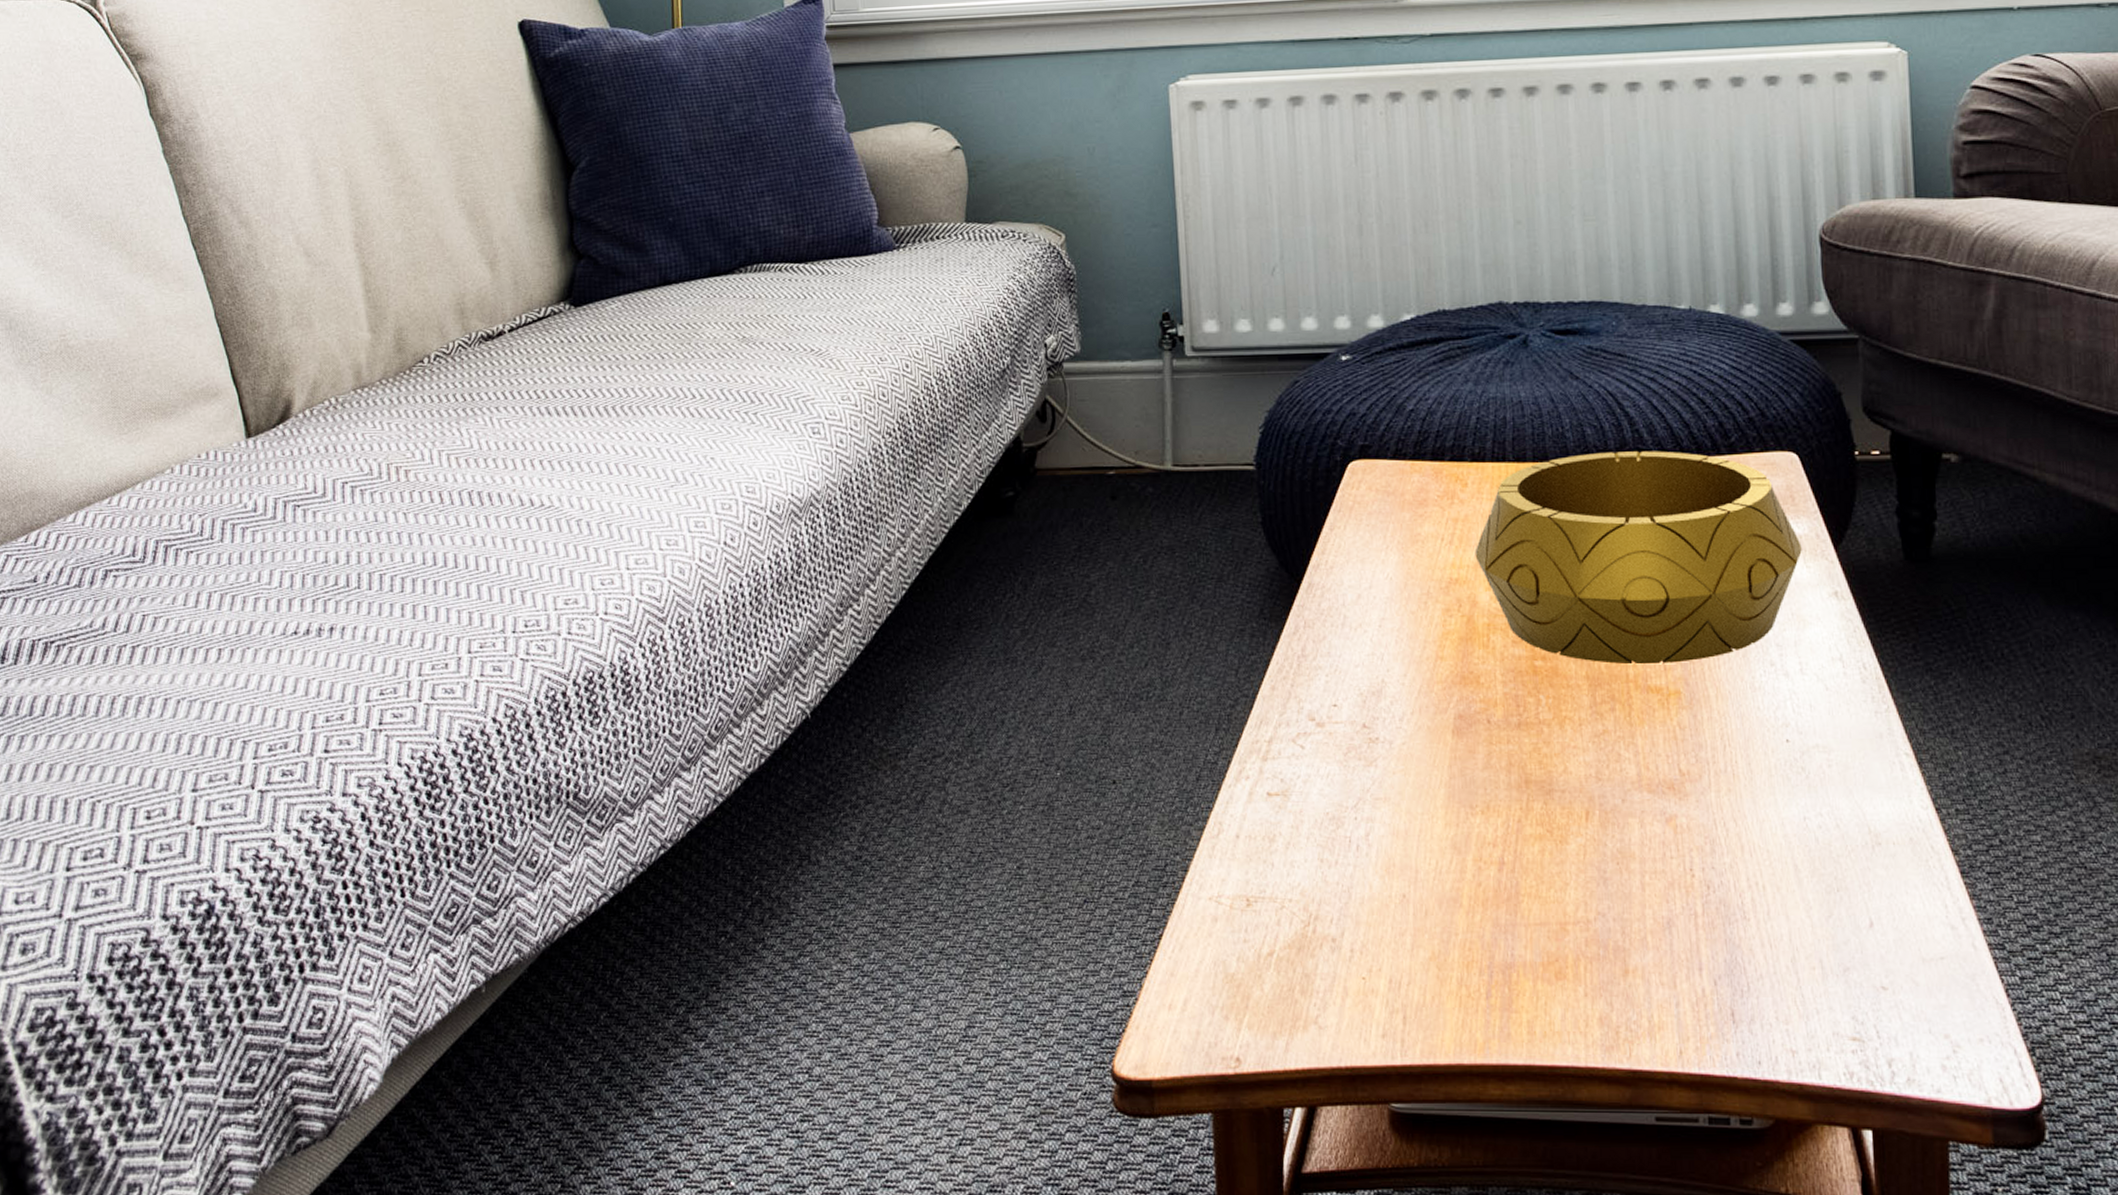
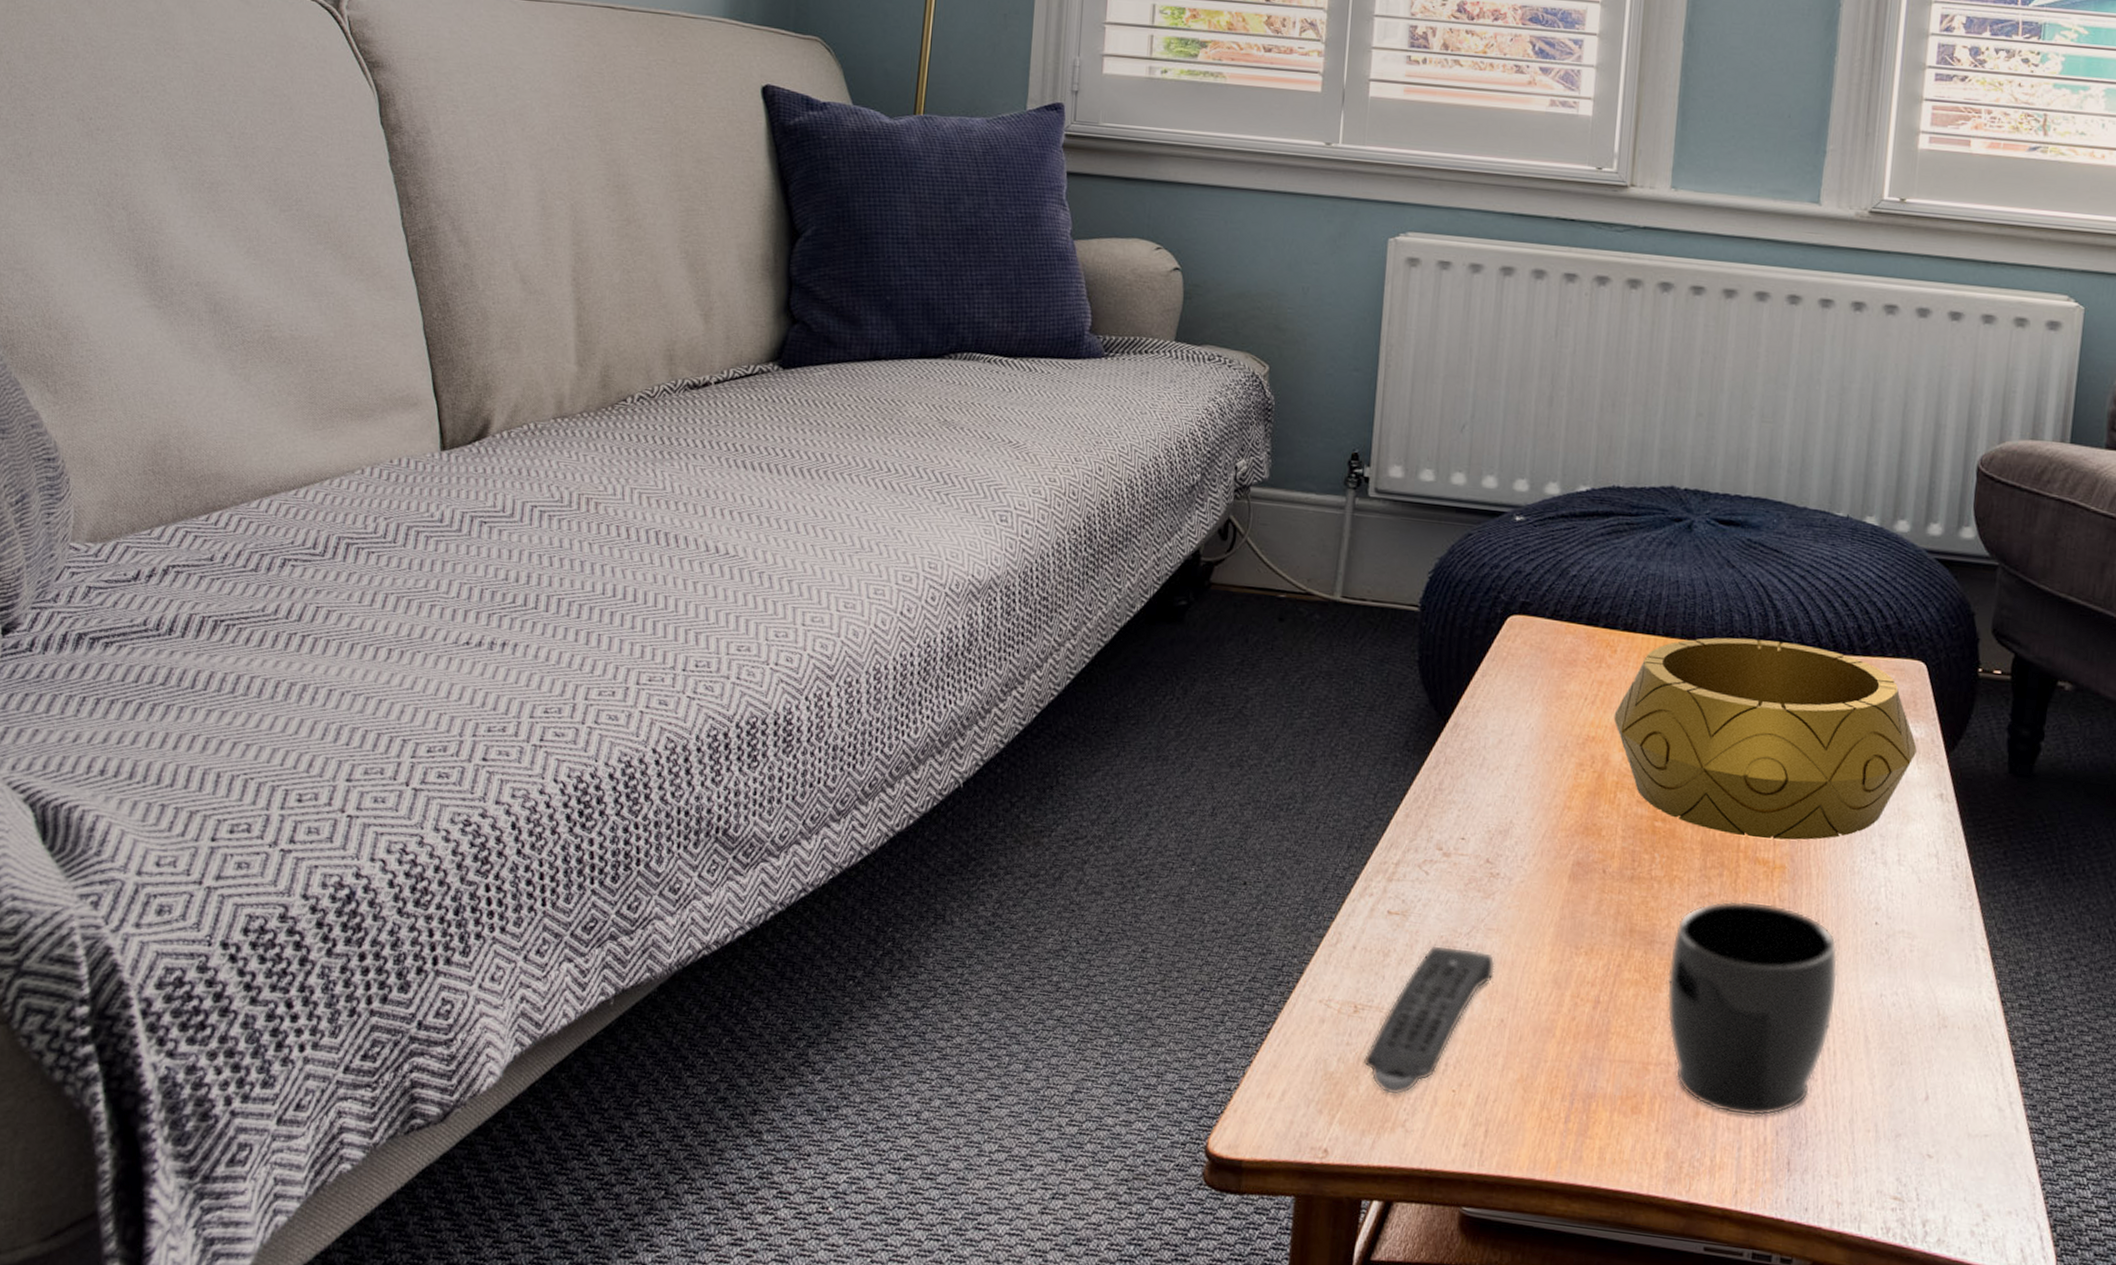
remote control: none [1263,822,1389,991] -> present [1363,944,1495,1096]
mug: none [1571,733,1757,968] -> present [1666,900,1838,1116]

